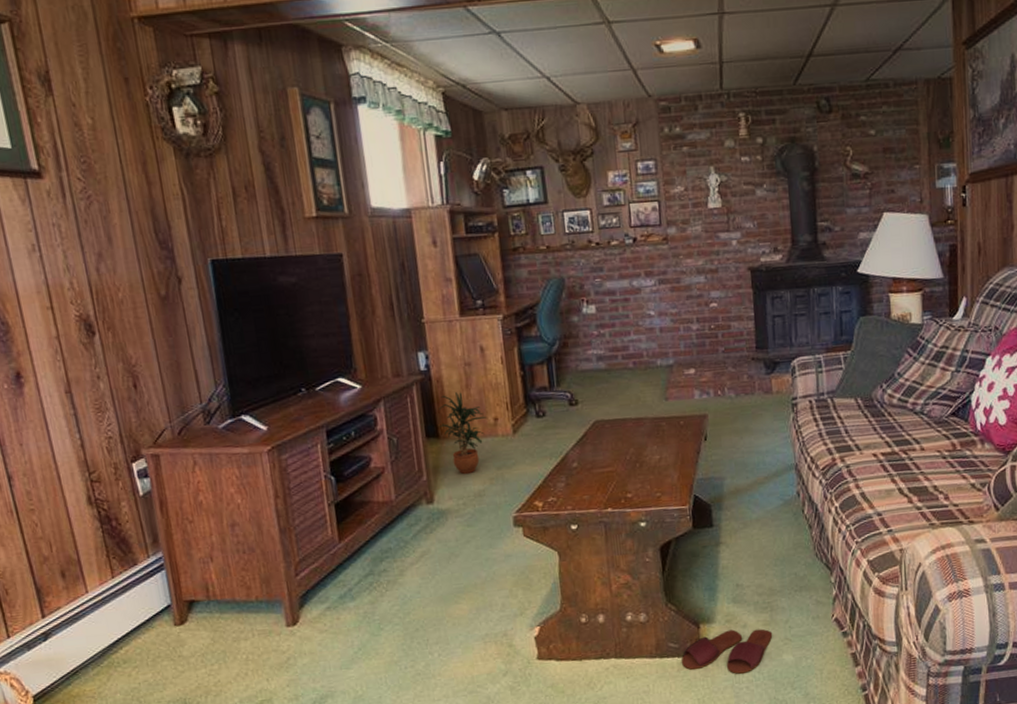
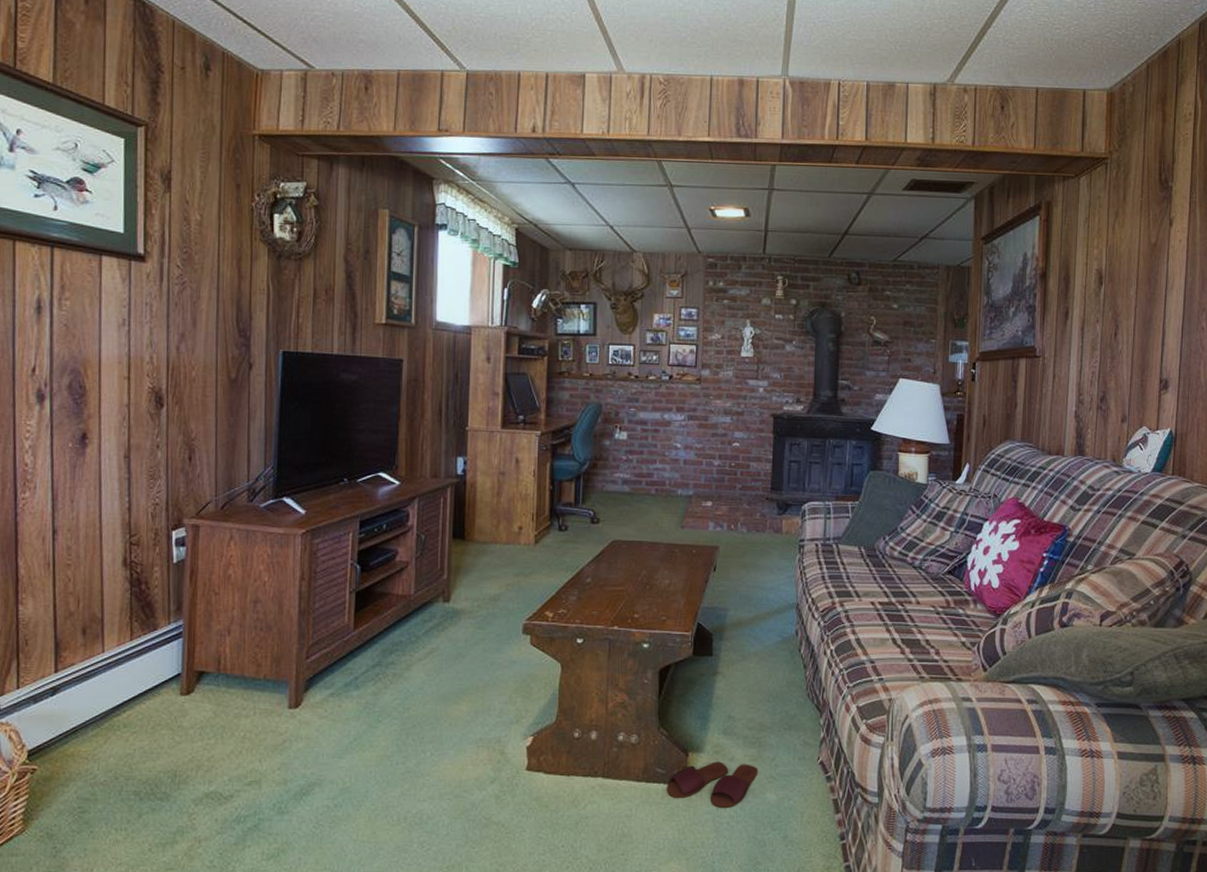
potted plant: present [438,392,487,474] -> none [466,498,512,577]

